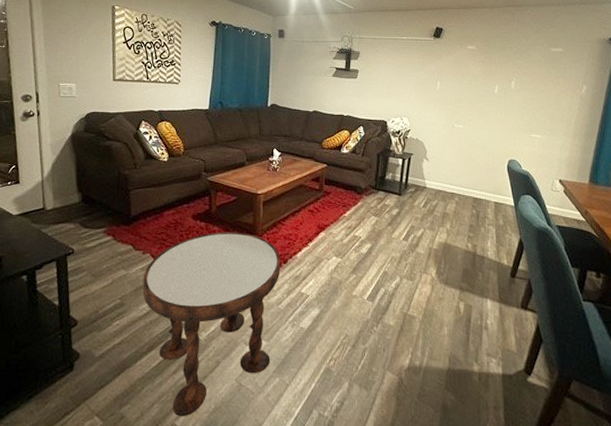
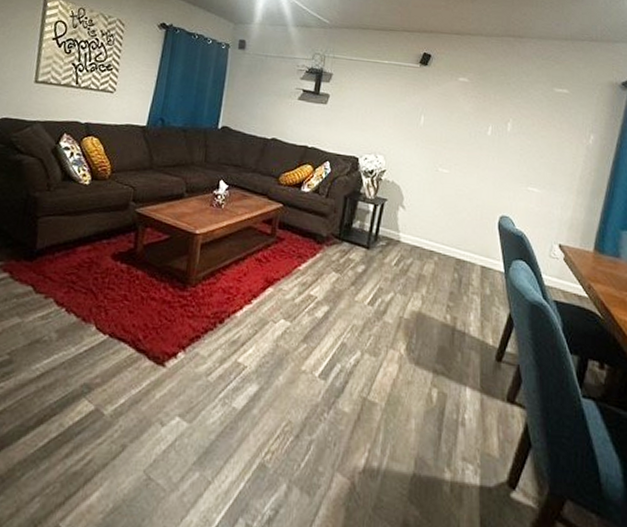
side table: present [142,232,280,417] -> none [38,277,216,518]

